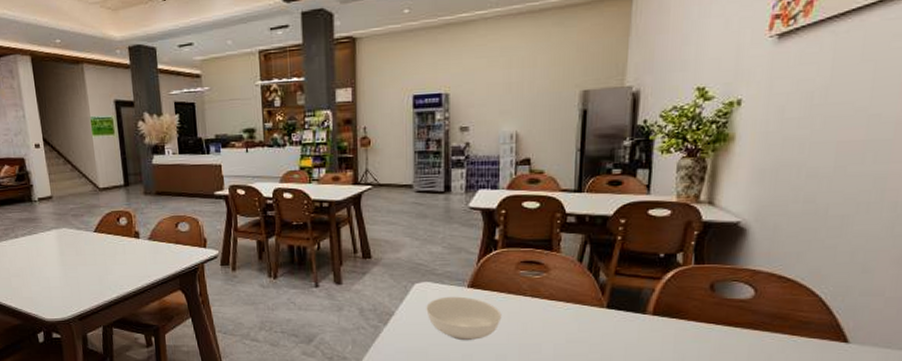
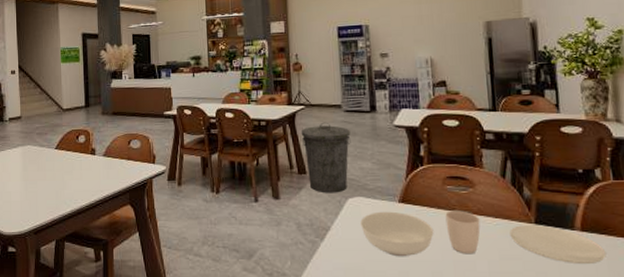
trash can: none [367,203,421,278] -> present [301,122,351,193]
cup: none [515,295,550,338] -> present [445,210,481,255]
plate: none [579,309,674,347] -> present [510,225,606,265]

